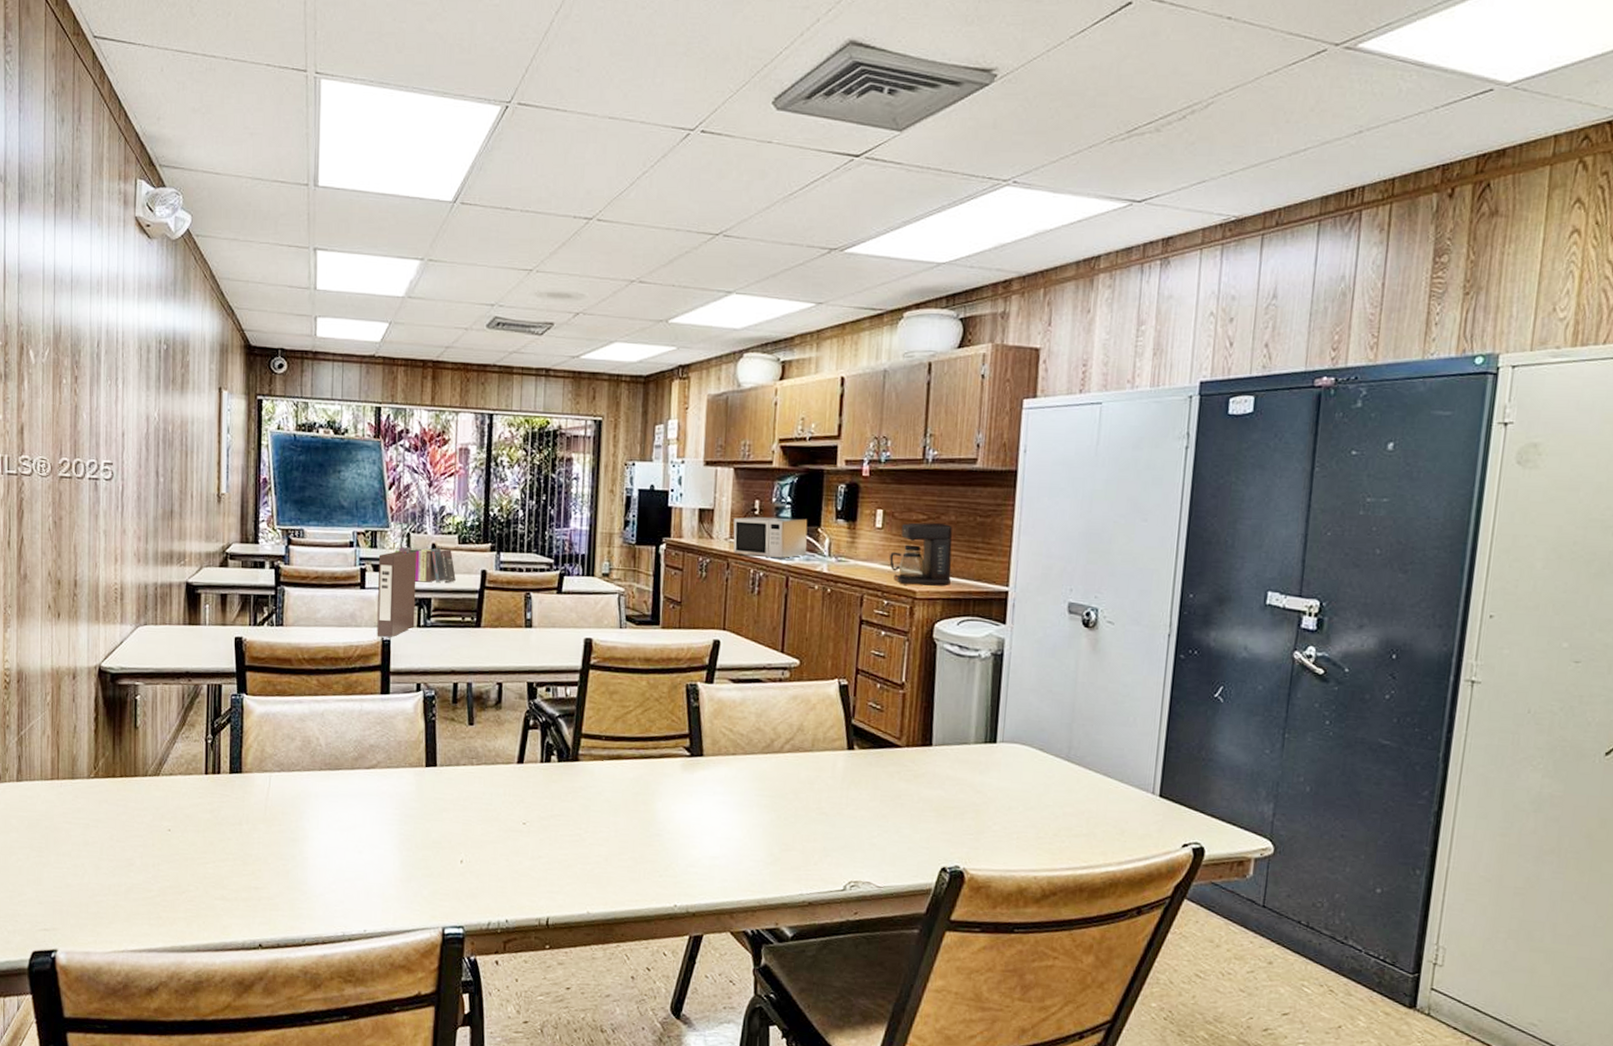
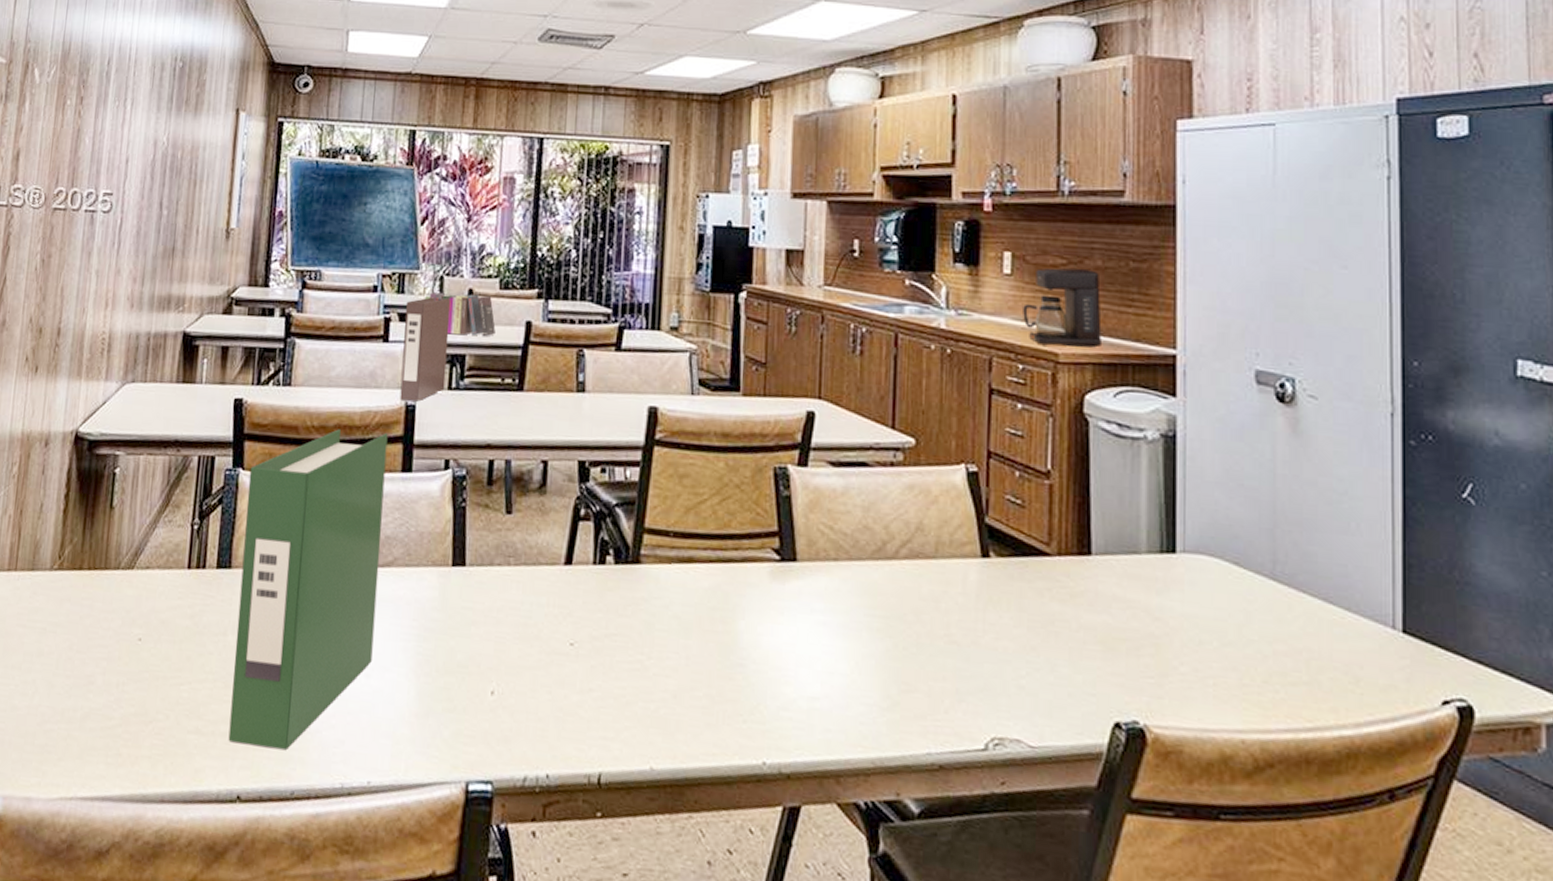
binder: none [249,660,368,909] -> present [228,429,388,750]
microwave: present [733,516,808,558] -> none [828,259,920,311]

